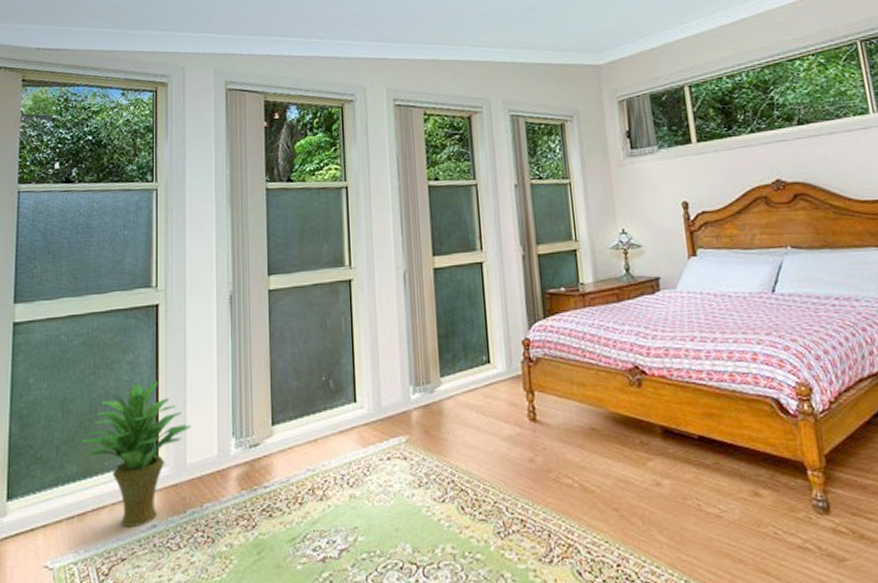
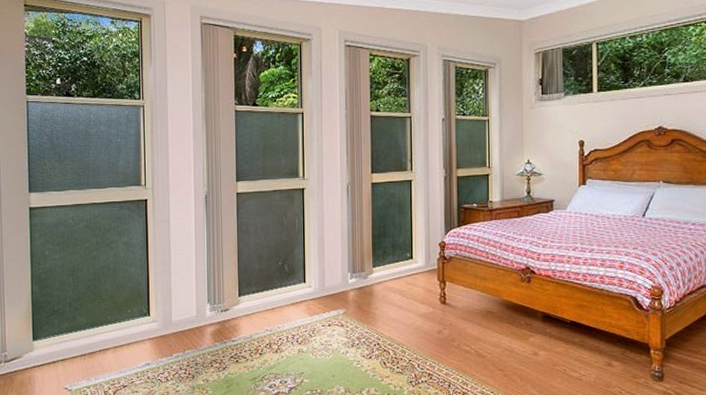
potted plant: present [81,381,192,527] -> none [88,259,176,364]

